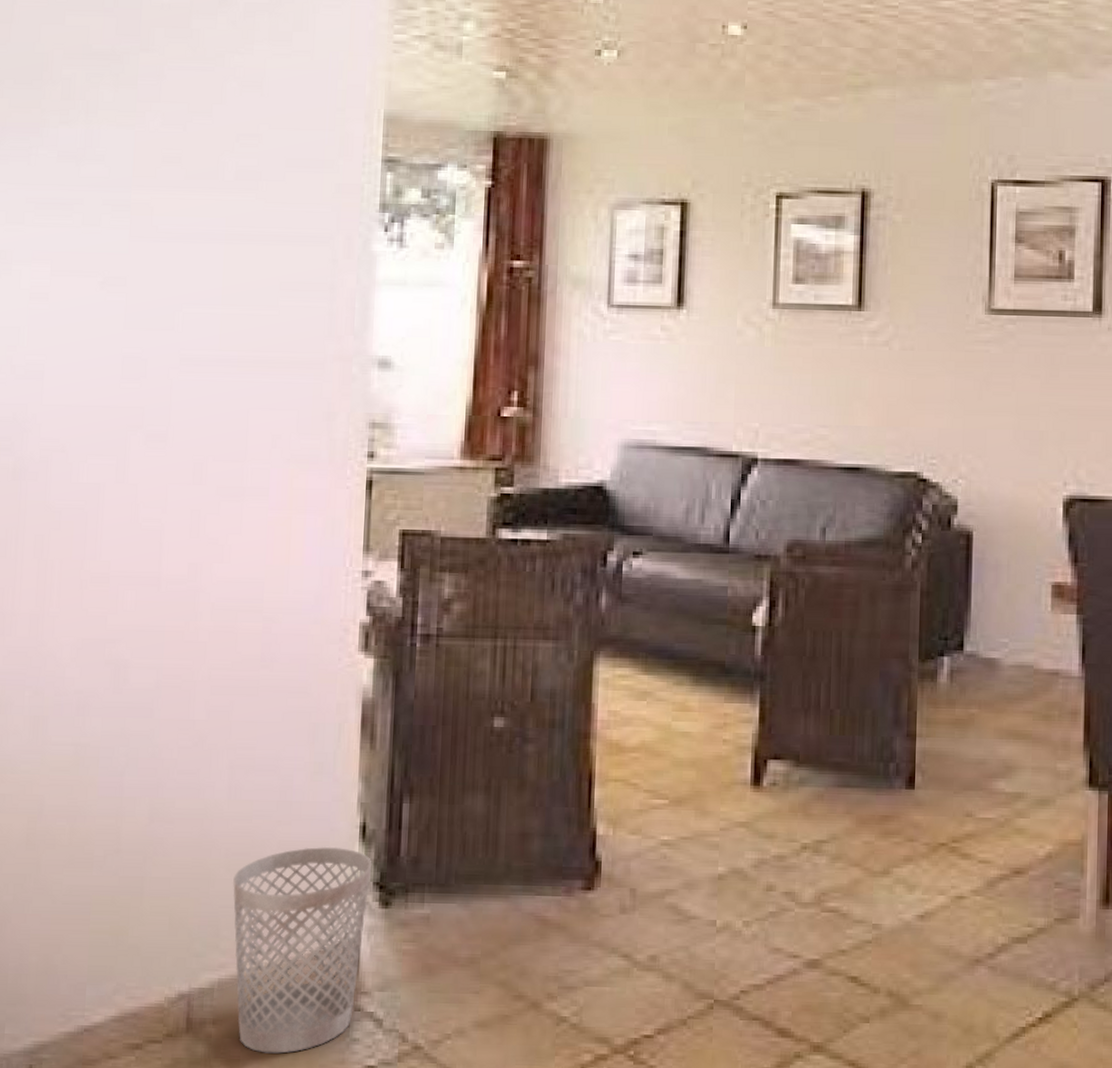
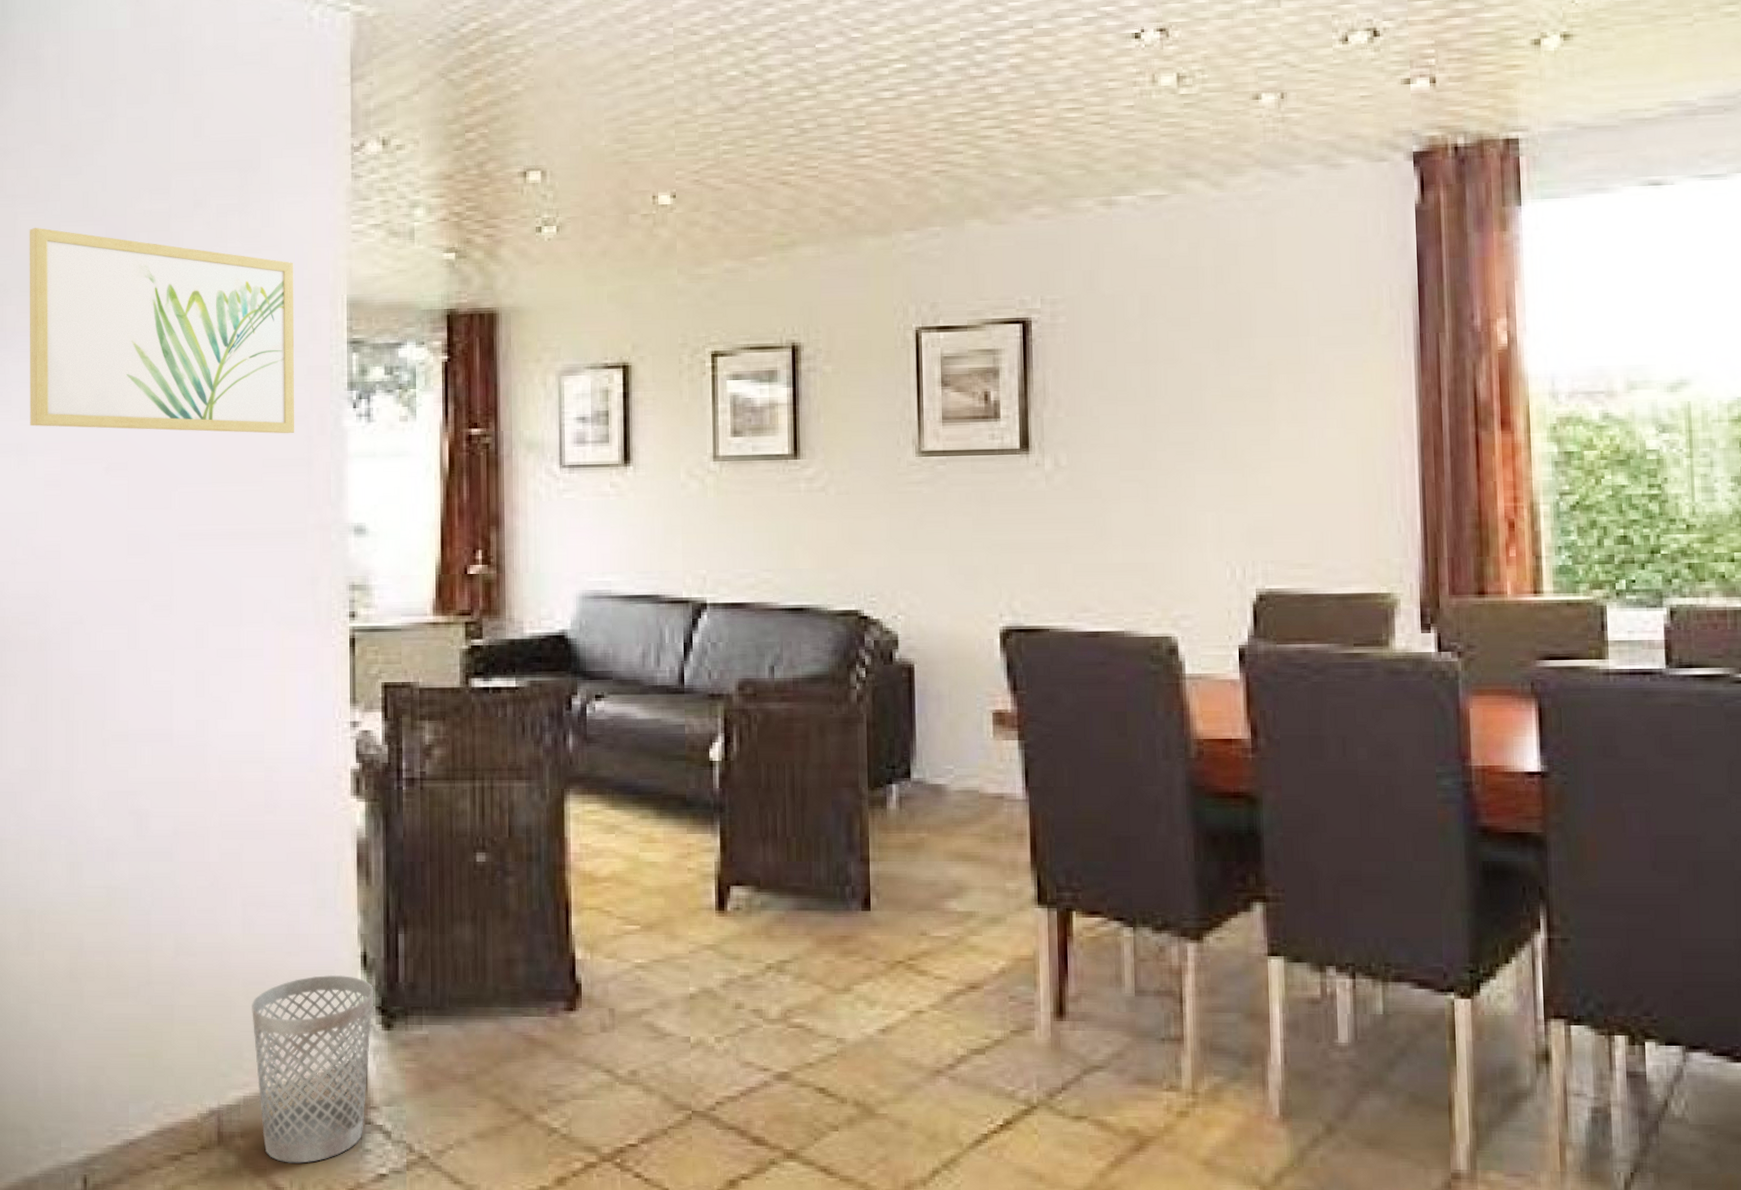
wall art: none [17,14,327,256] -> present [29,227,295,434]

